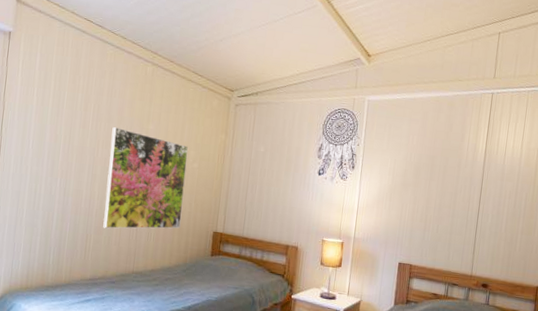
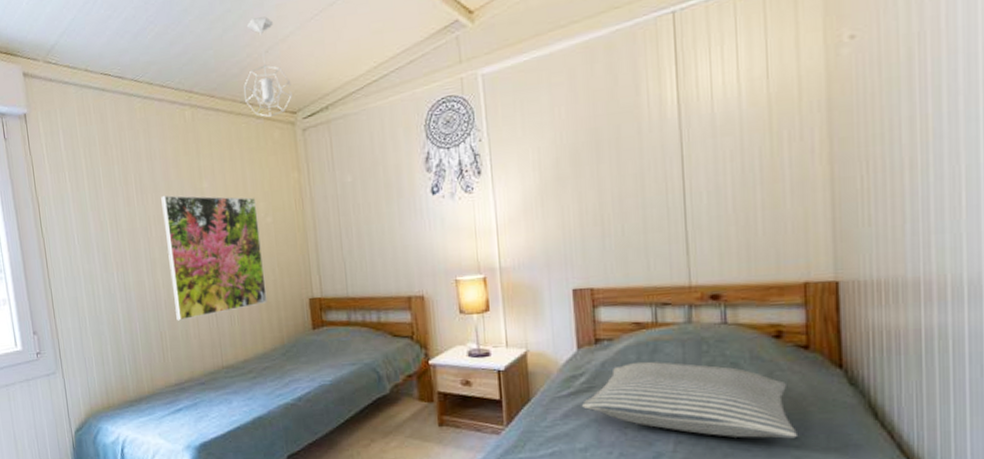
pendant light: none [197,13,234,90] -> present [244,16,292,118]

